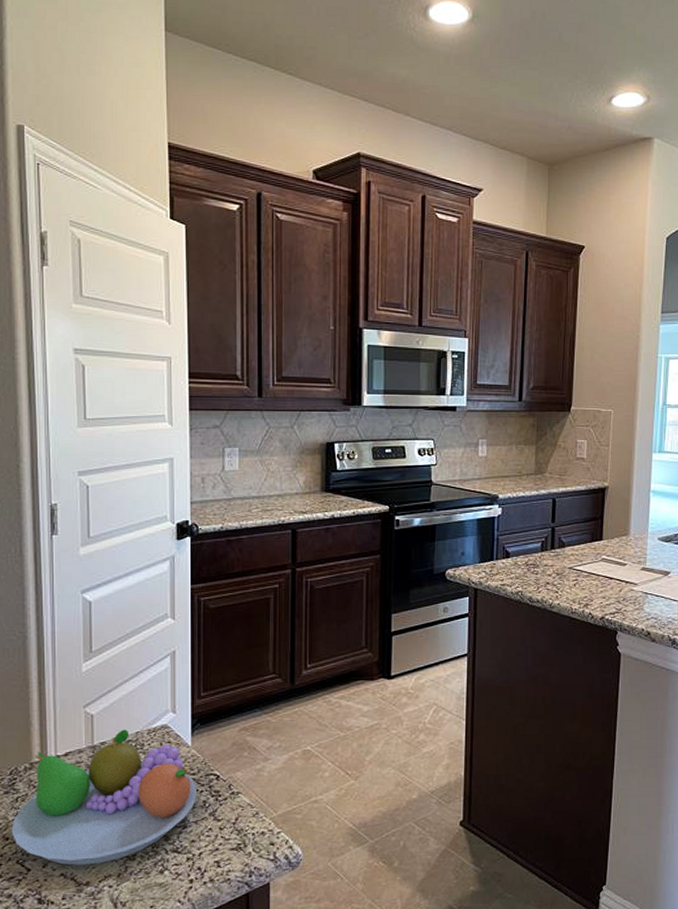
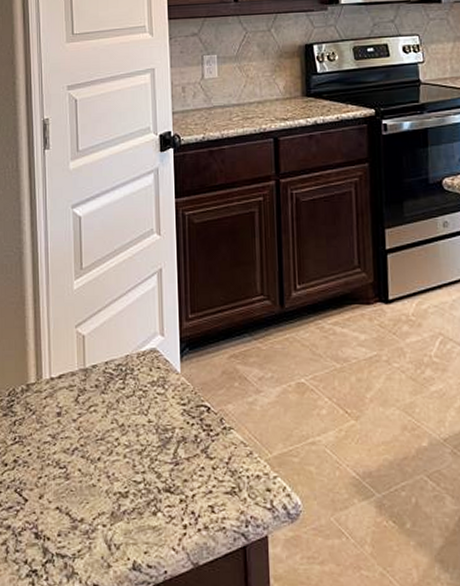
fruit bowl: present [11,729,198,866] -> none [9,352,189,499]

